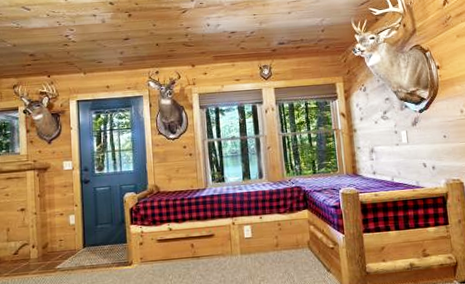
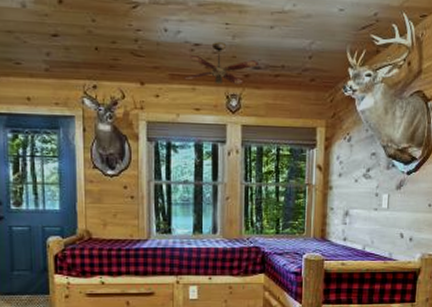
ceiling fan: none [224,28,282,60] -> present [183,42,259,86]

